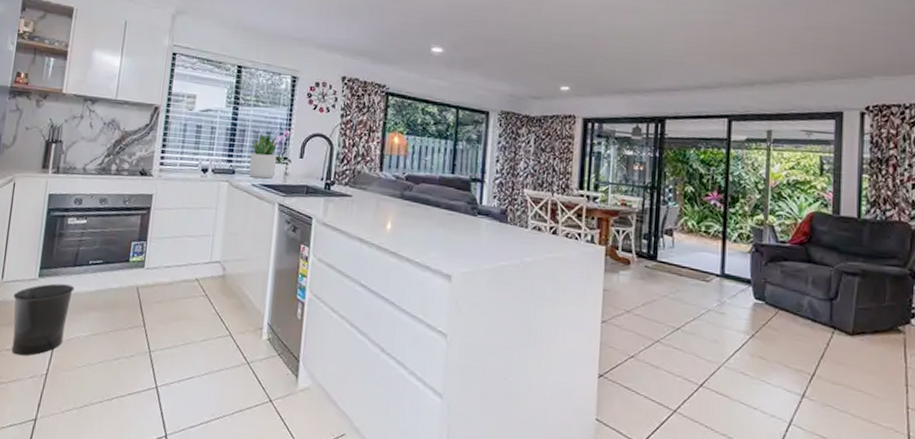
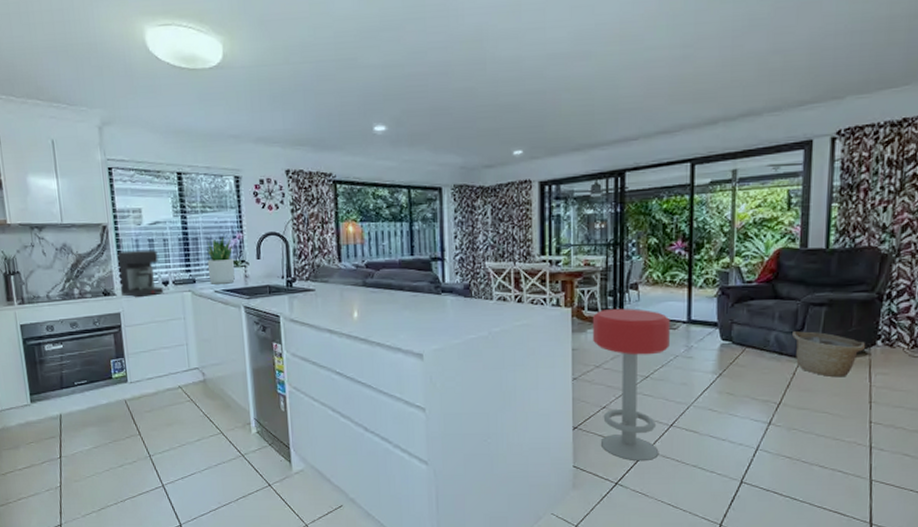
waste bin: present [11,283,75,356] -> none [11,406,68,473]
coffee maker: none [158,134,203,181] -> present [117,250,164,297]
bar stool: none [625,252,703,423] -> present [593,308,670,462]
basket: none [826,297,900,355] -> present [792,330,866,378]

